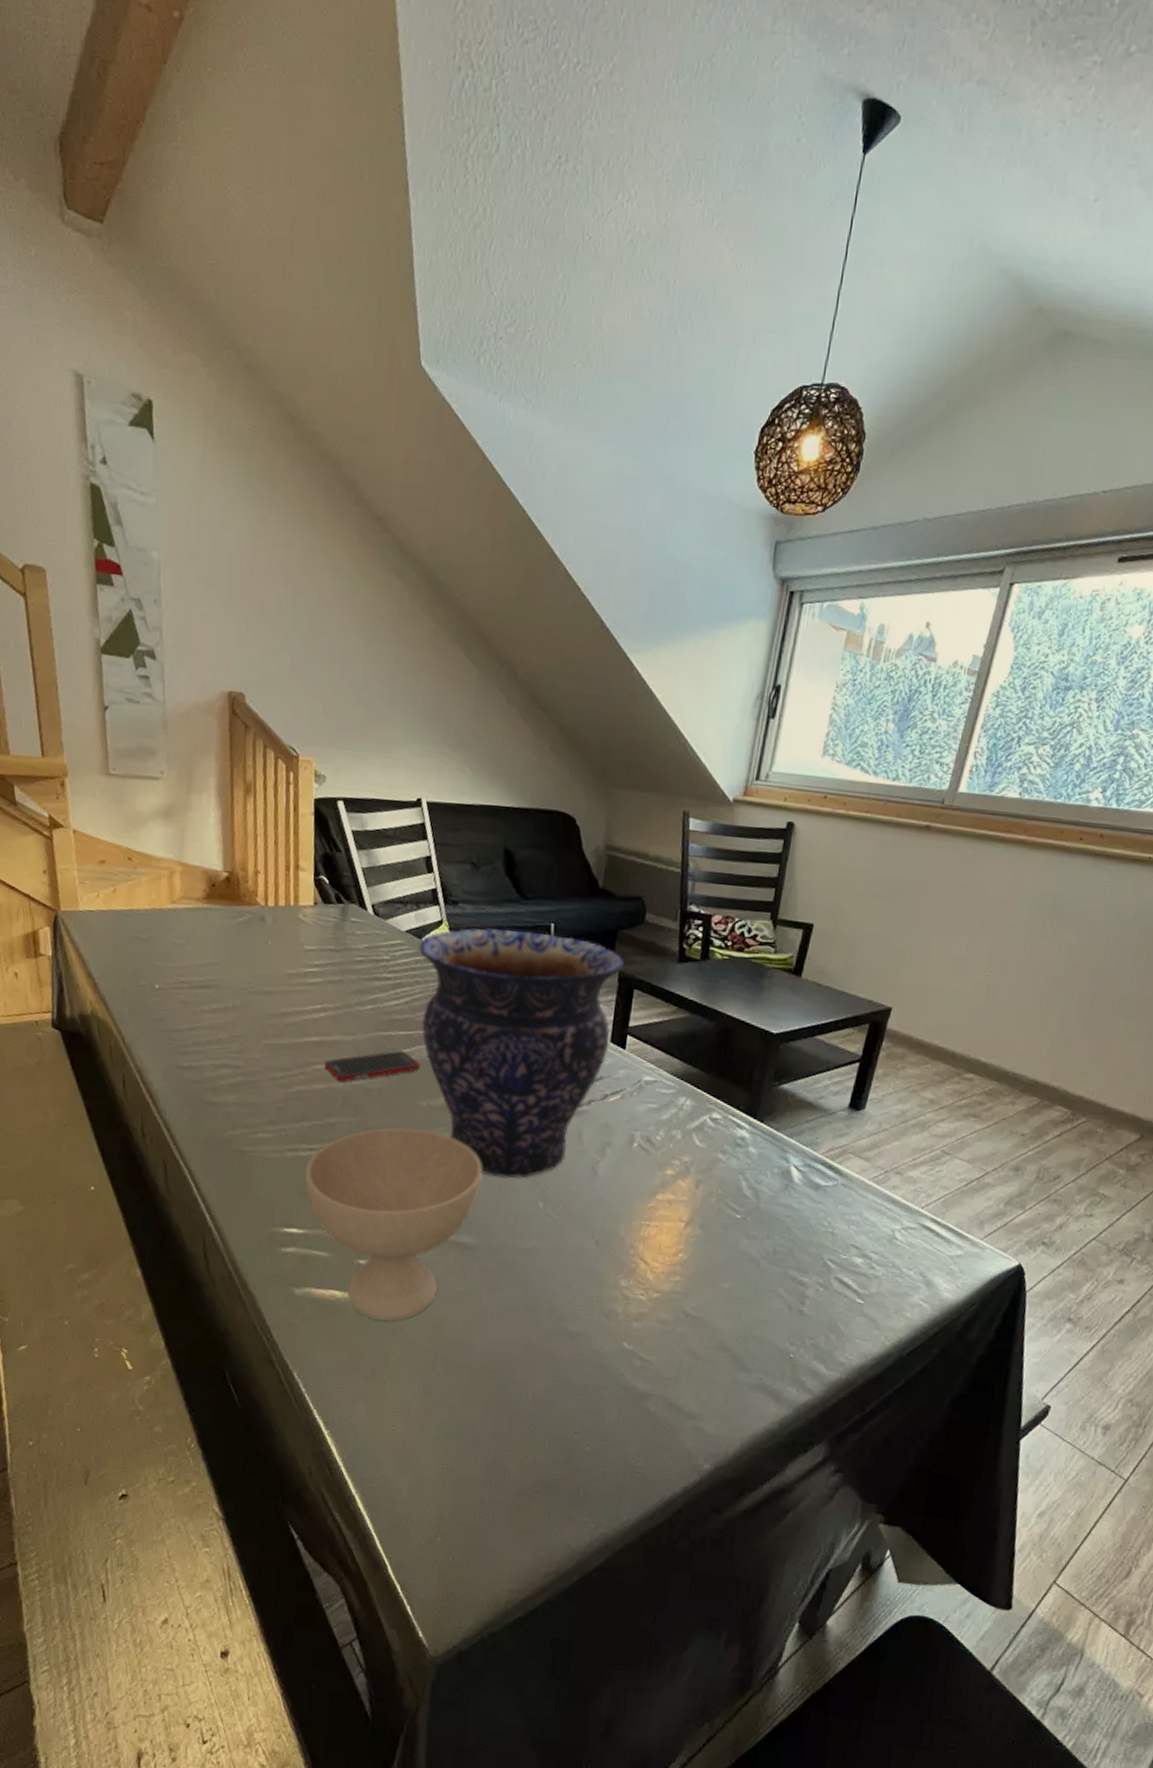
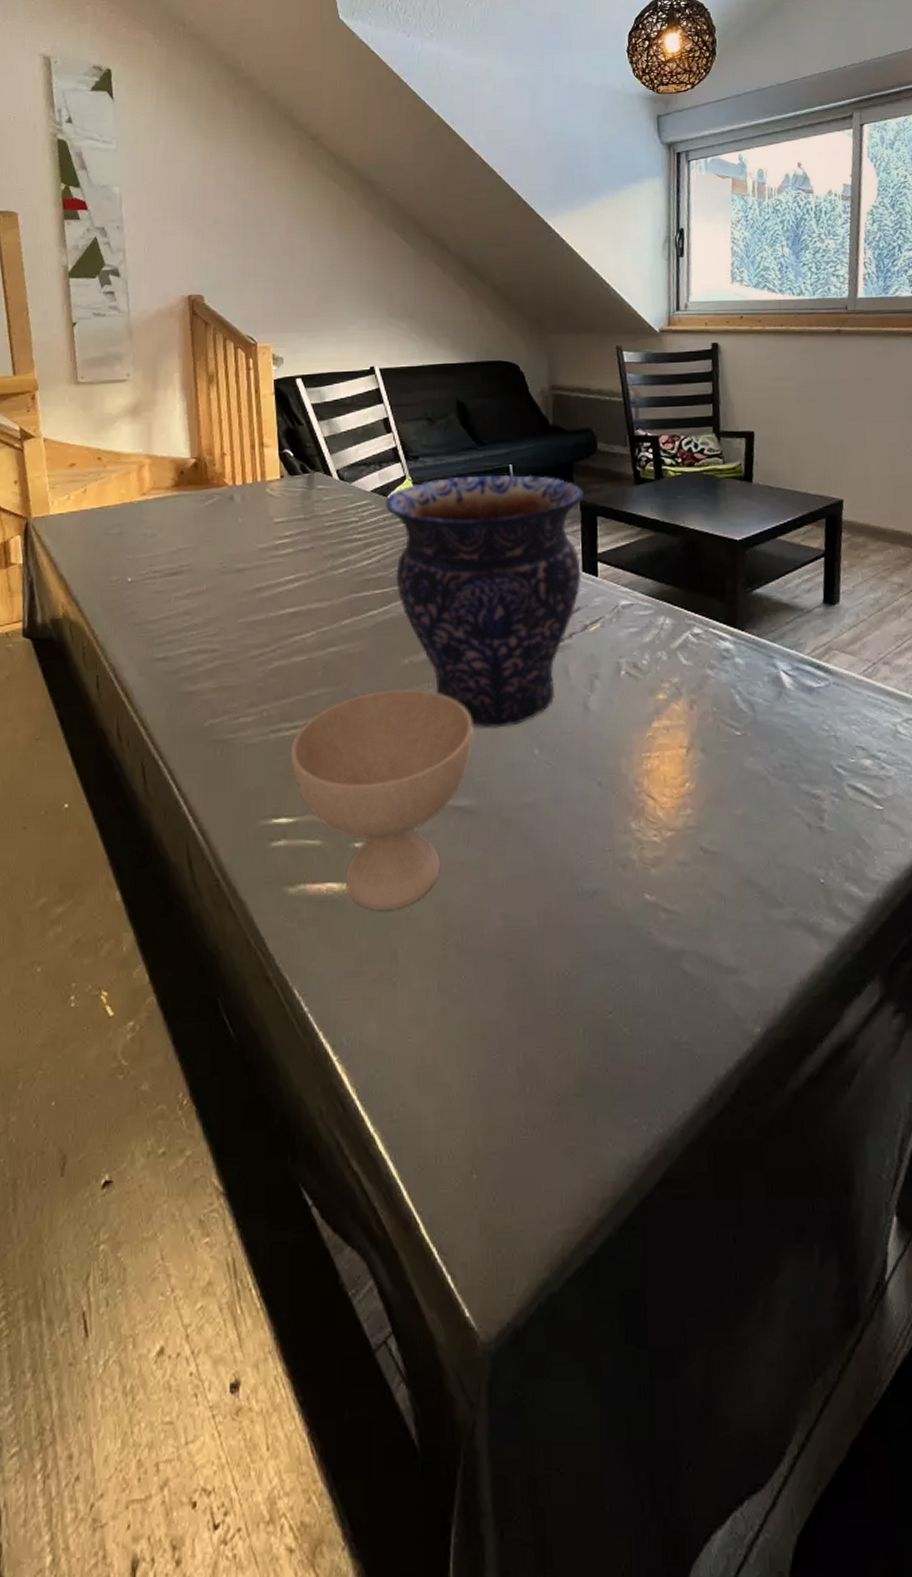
cell phone: present [325,1050,420,1082] -> none [302,610,398,651]

